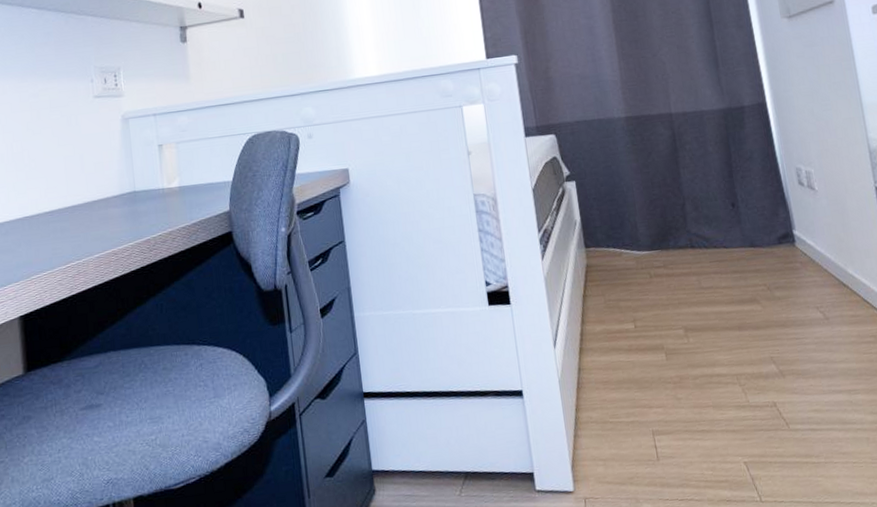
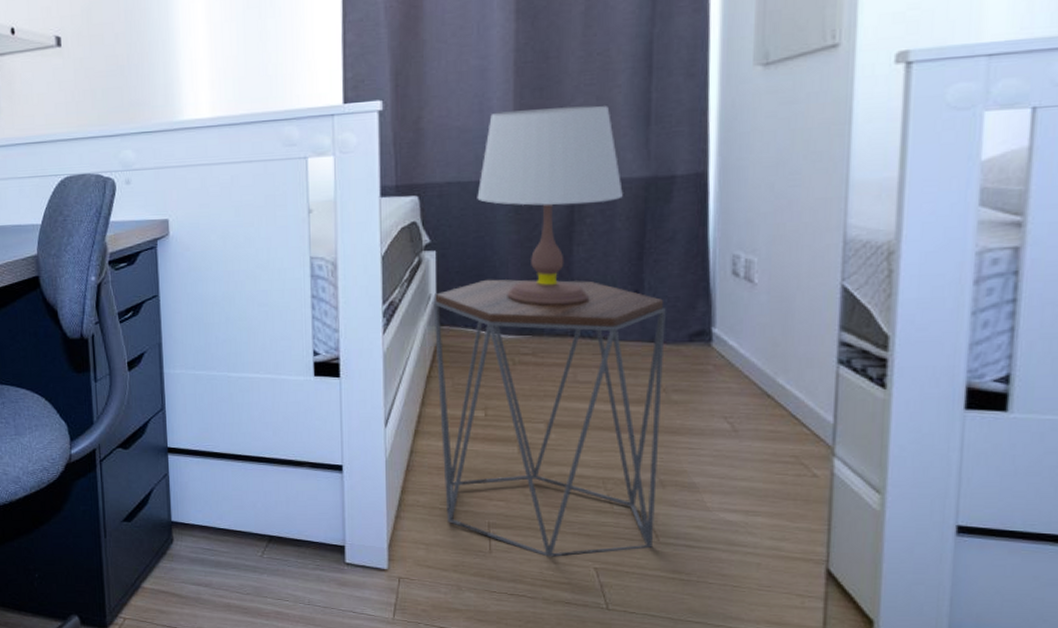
side table: none [579,198,785,457] -> present [433,279,666,557]
table lamp: none [600,53,709,222] -> present [477,105,623,305]

